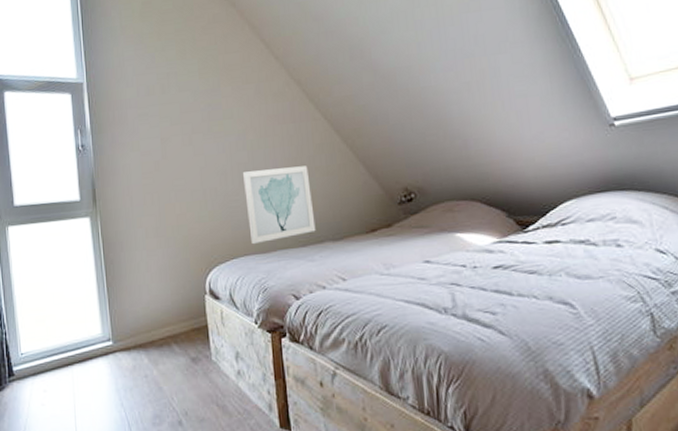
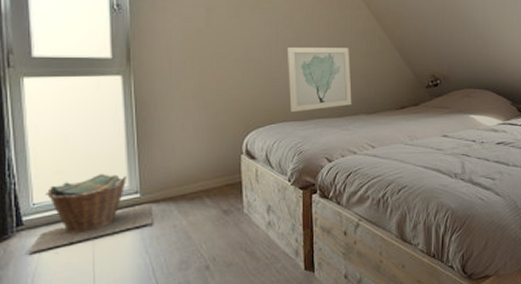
laundry basket: none [19,321,126,405] -> present [28,174,153,253]

